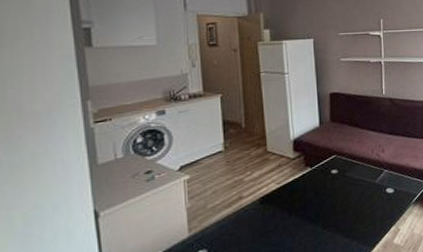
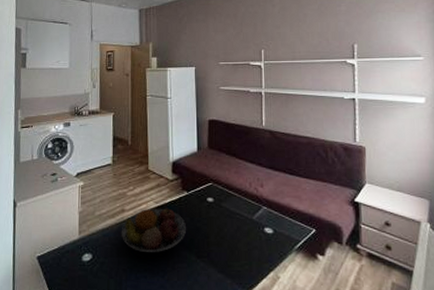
fruit bowl: none [241,187,311,236] -> present [122,208,186,253]

